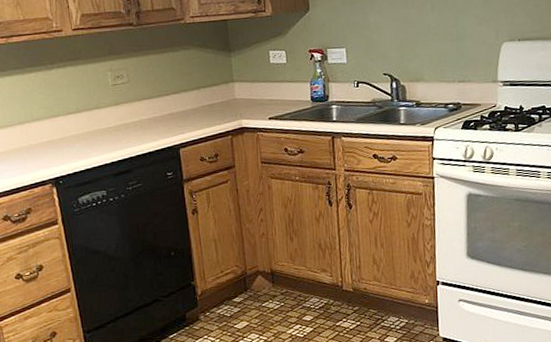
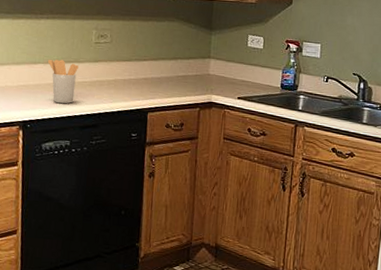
utensil holder: none [67,108,102,154] -> present [47,59,79,104]

